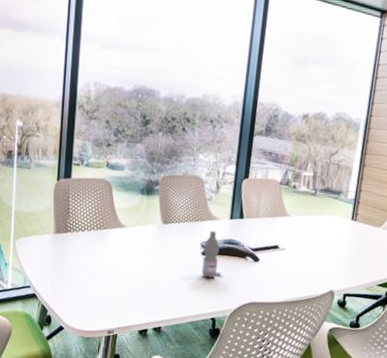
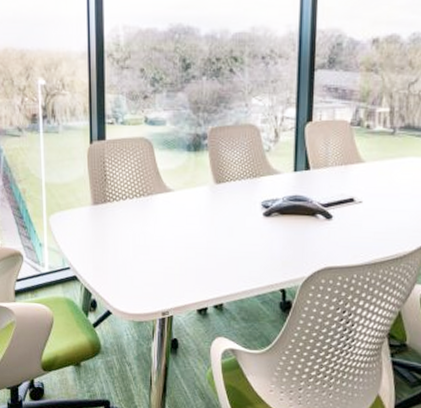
water bottle: present [201,230,222,279] -> none [265,187,289,243]

